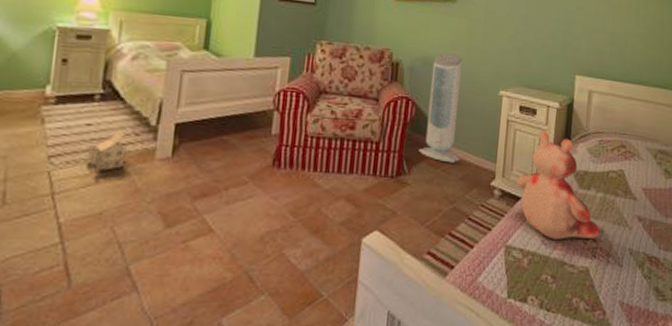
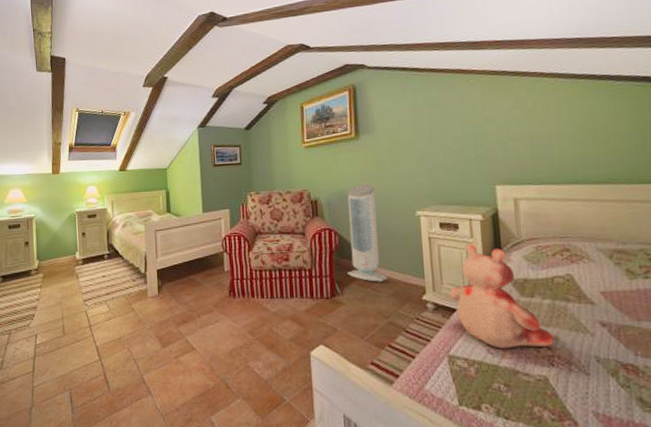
toy house: present [88,129,126,174] -> none [106,277,129,311]

